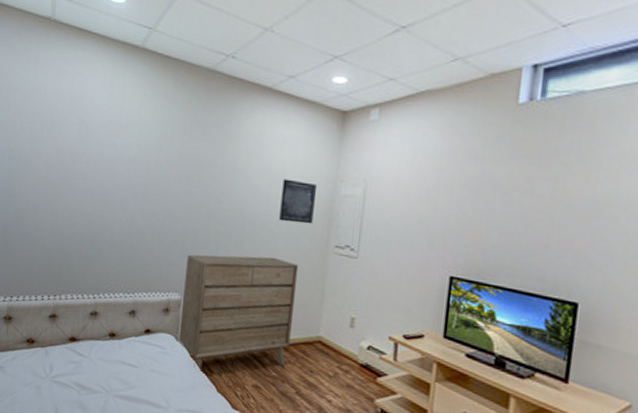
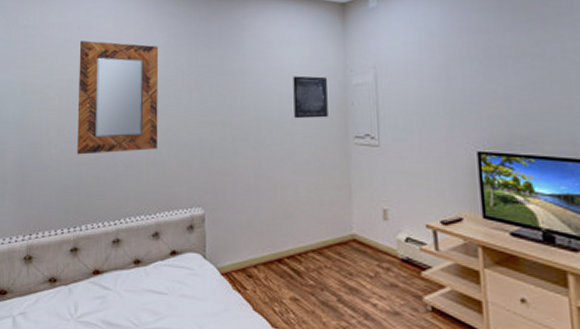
home mirror: none [62,113,152,232] -> present [77,40,159,155]
dresser: present [178,254,299,372] -> none [206,156,323,290]

